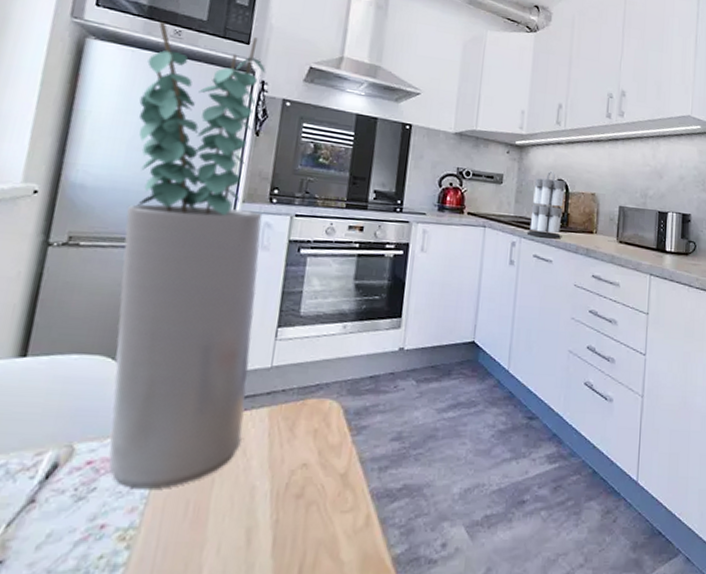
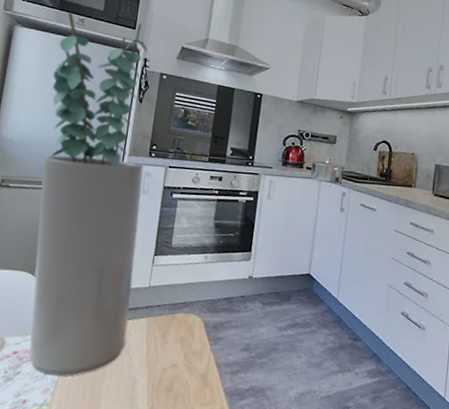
cooking pot: none [472,201,514,231] -> present [310,158,345,184]
spice rack: present [528,170,566,239] -> none [356,133,390,191]

